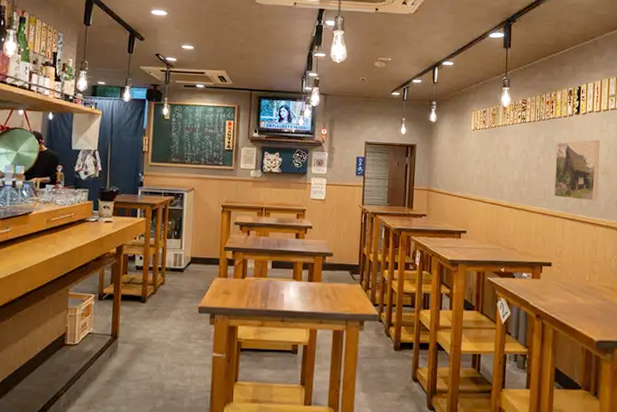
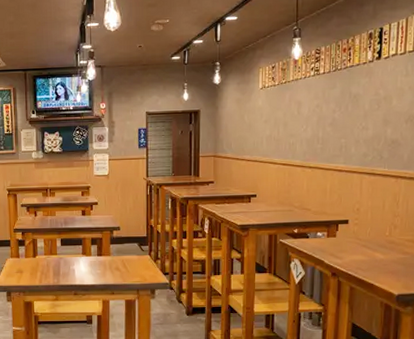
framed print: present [554,140,601,201] -> none [352,85,405,153]

